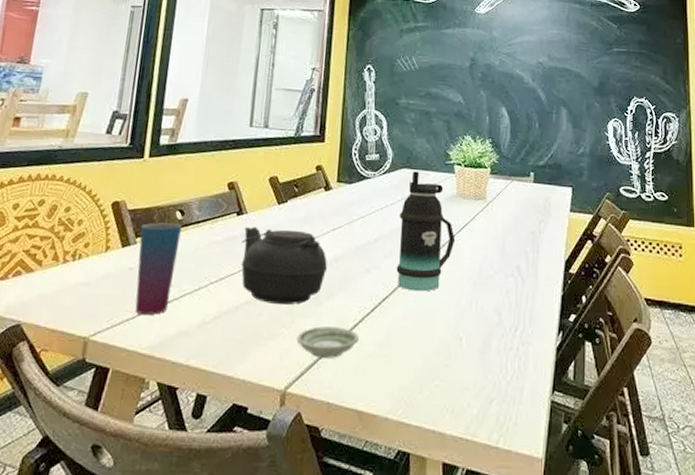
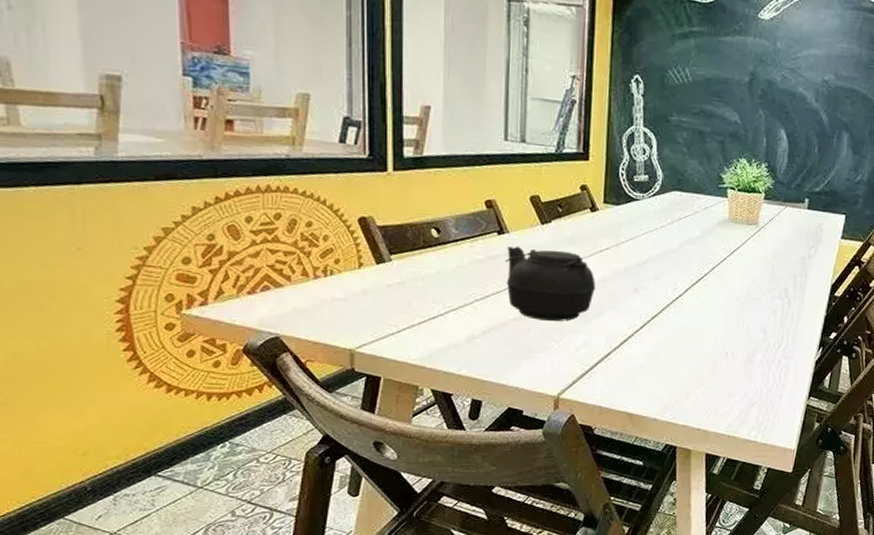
cup: present [135,222,182,315] -> none [394,240,439,329]
saucer: present [296,326,359,358] -> none [567,341,628,369]
bottle: present [396,171,456,292] -> none [665,194,726,311]

